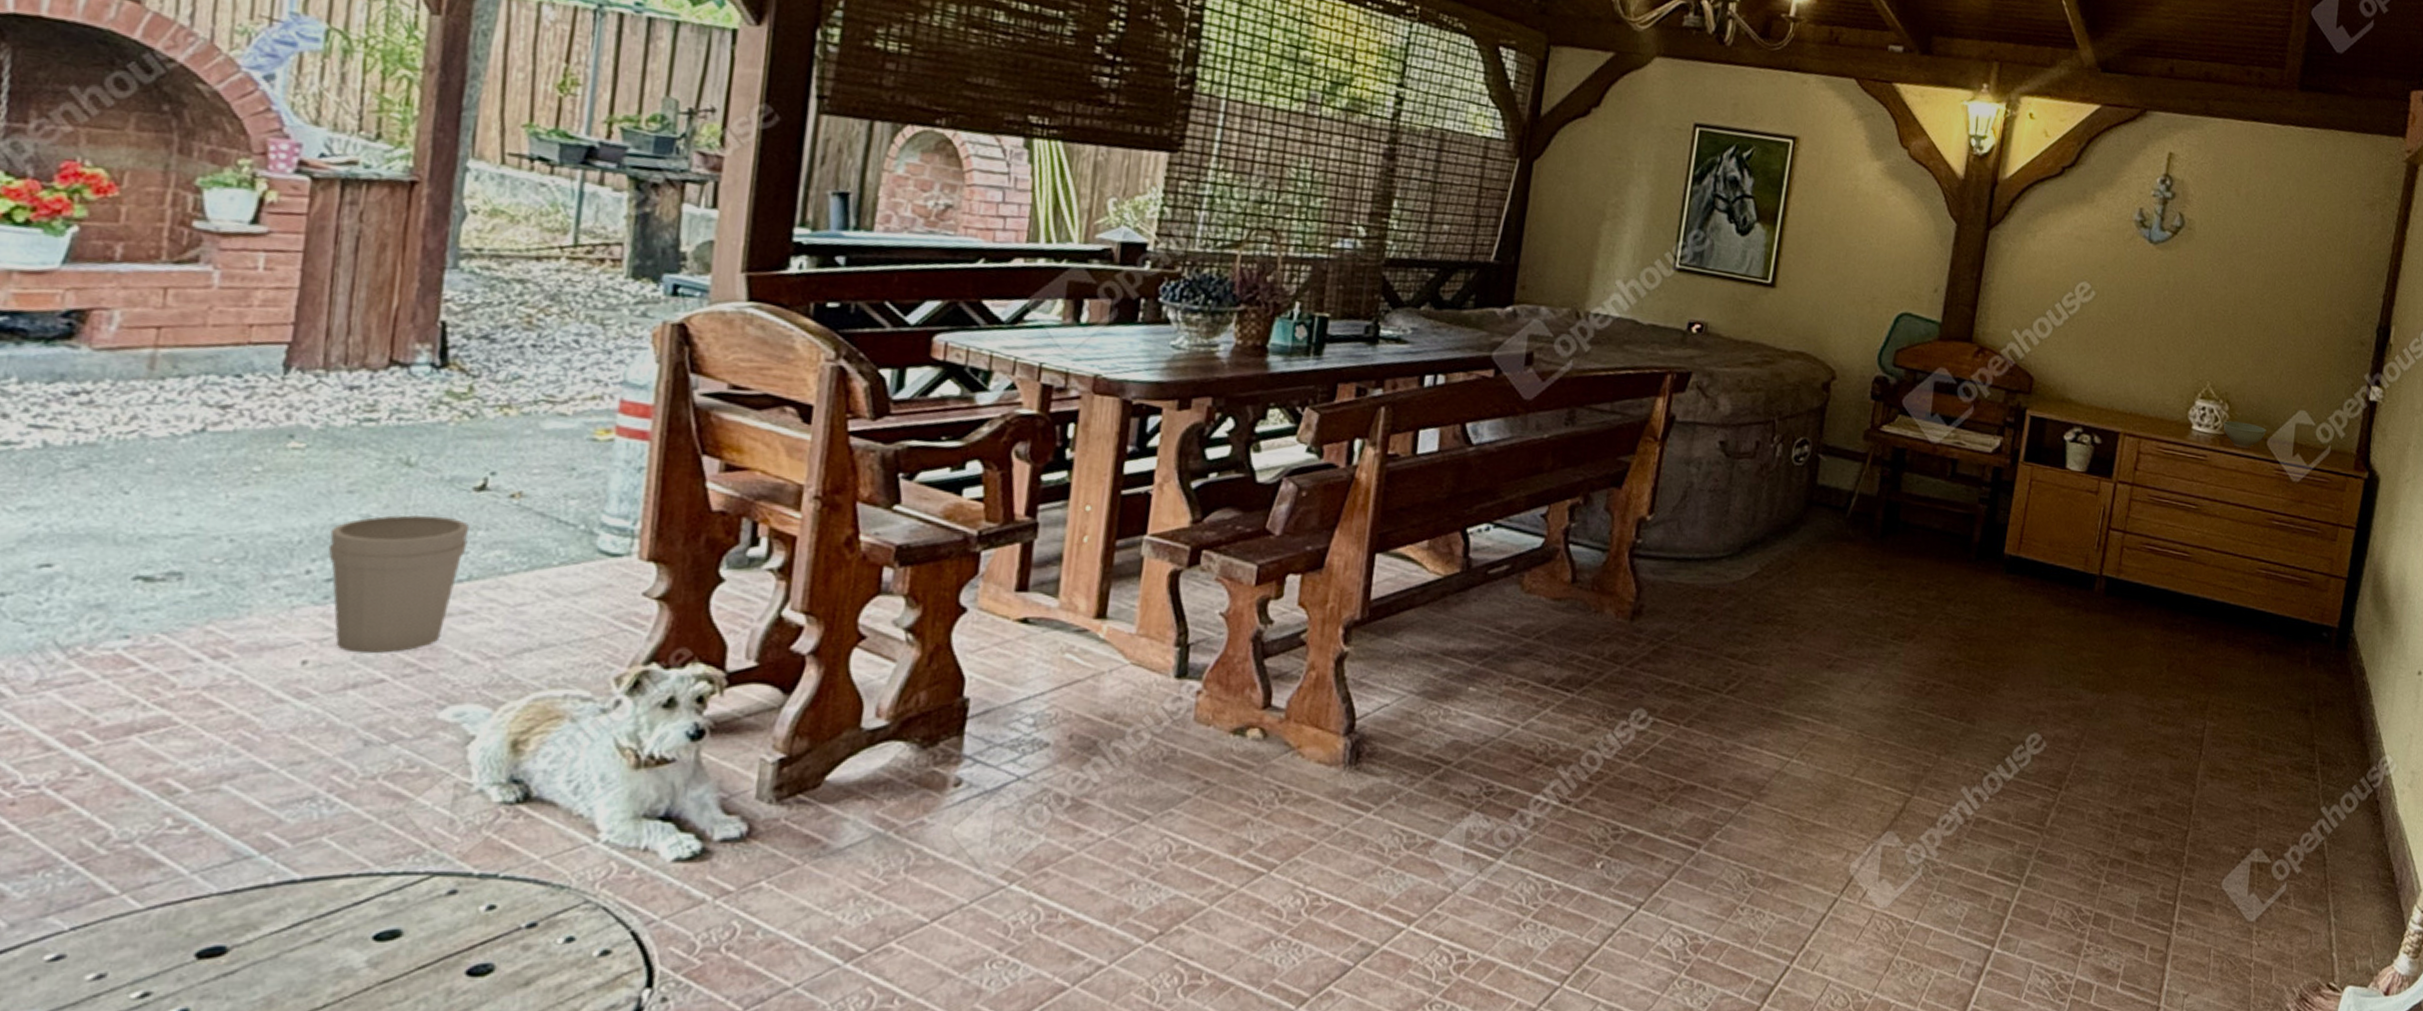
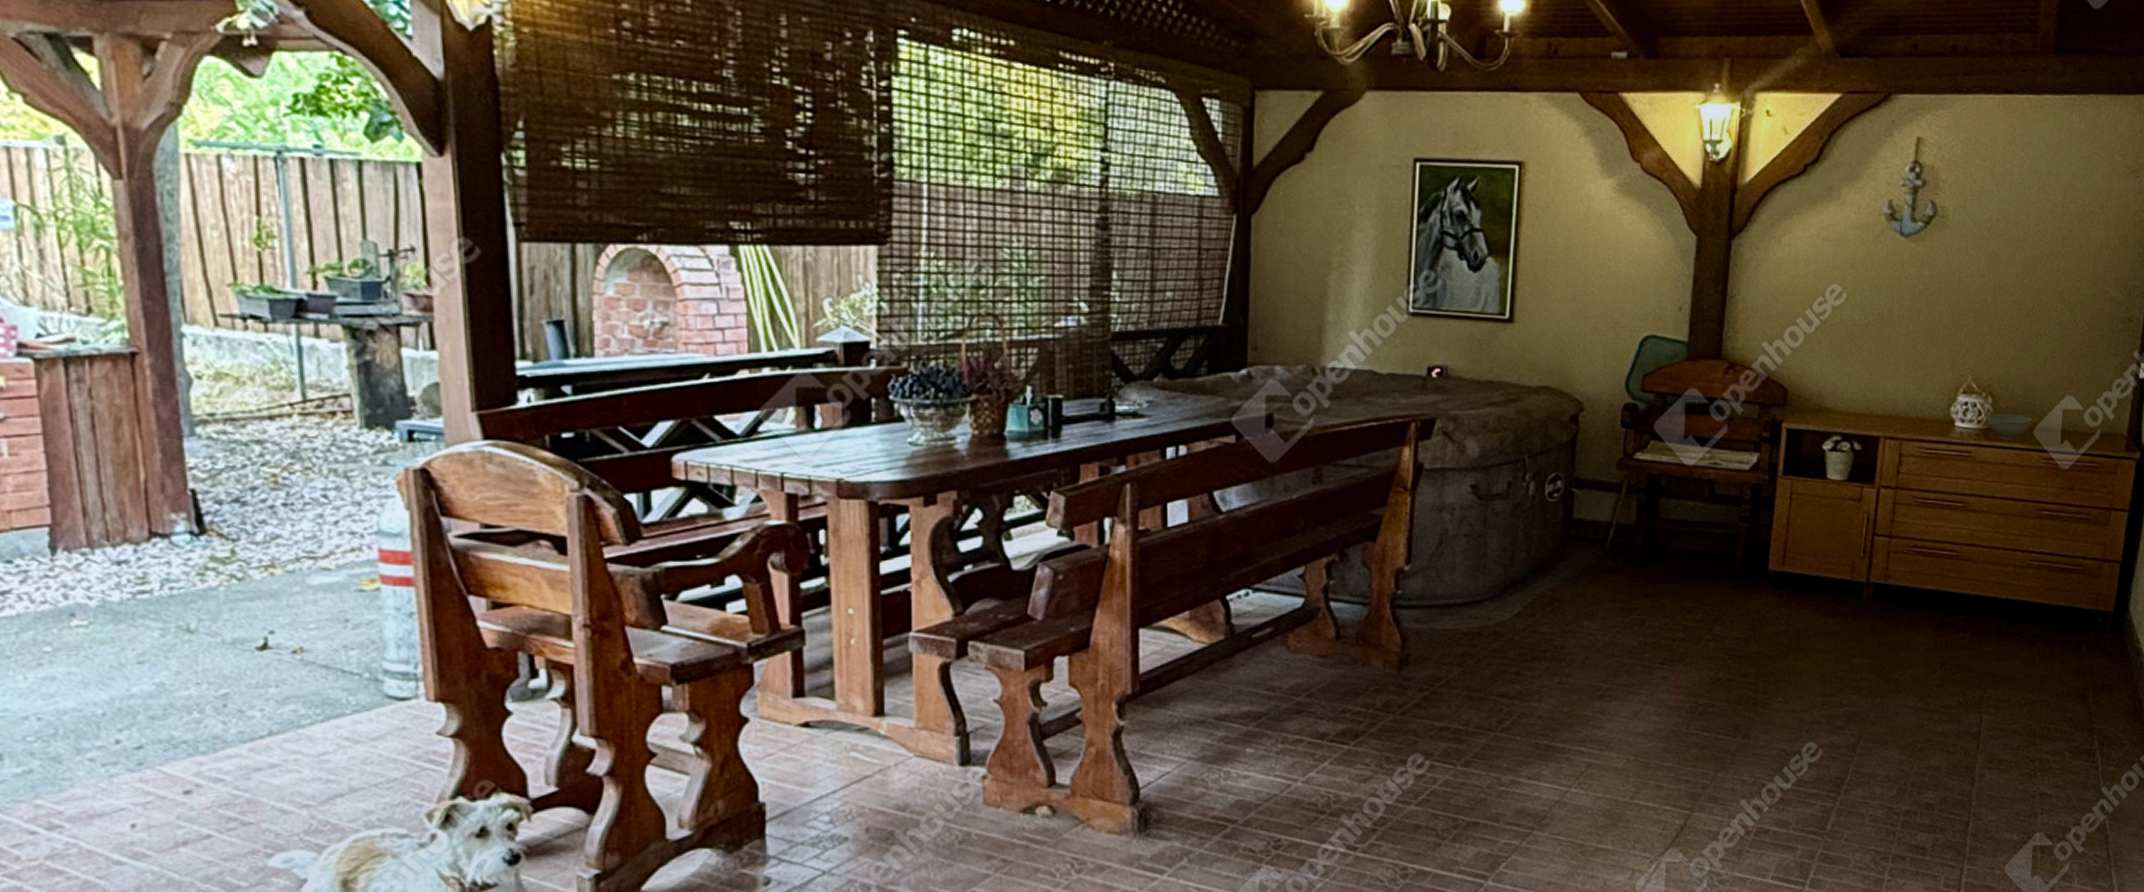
bucket: present [328,515,470,654] -> none [130,677,262,813]

